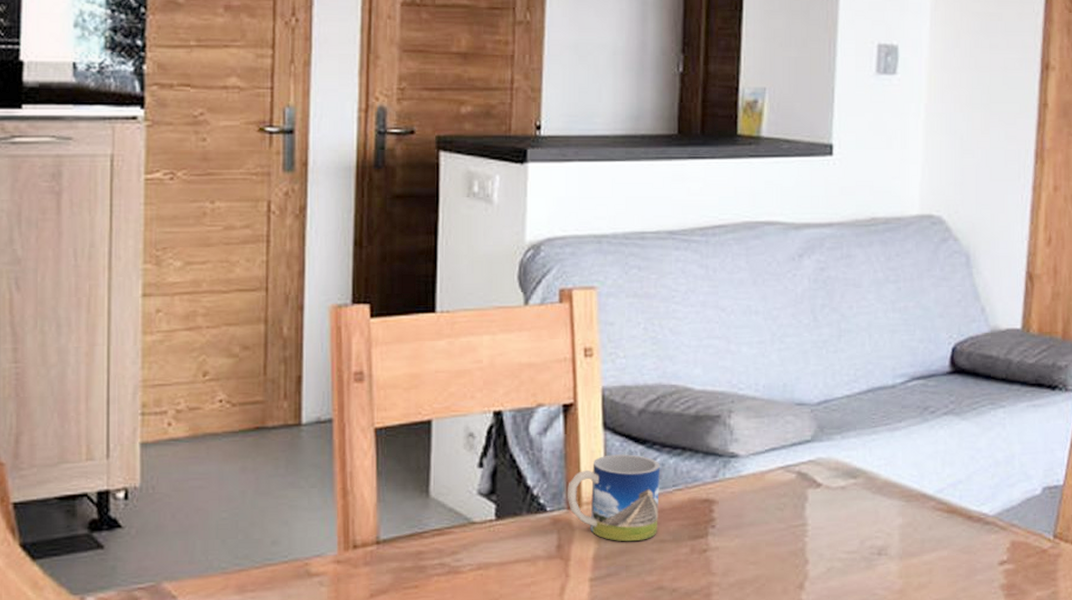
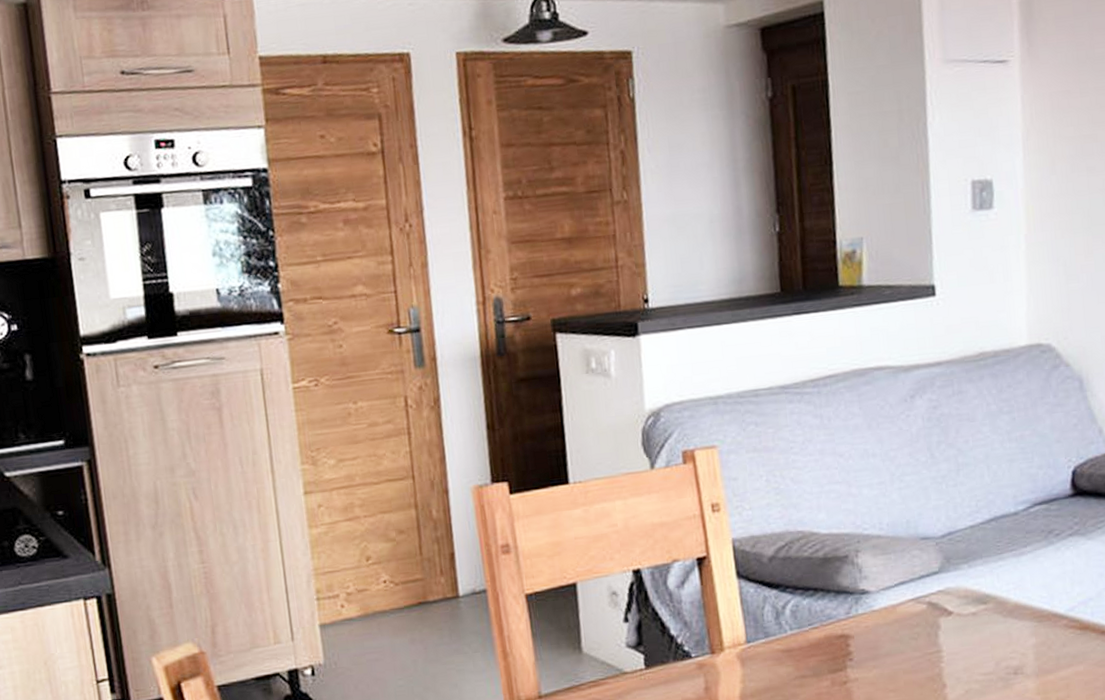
mug: present [568,454,661,542] -> none [709,599,798,680]

